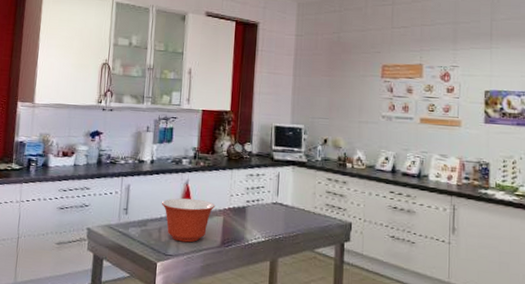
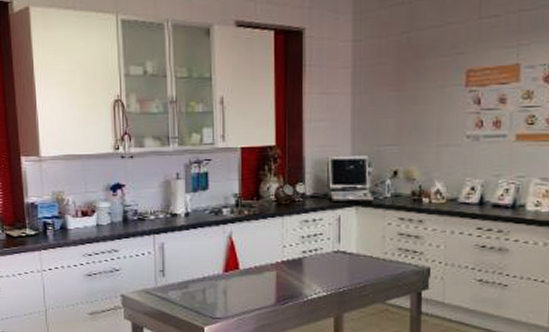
mixing bowl: present [162,198,216,243] -> none [203,253,266,303]

